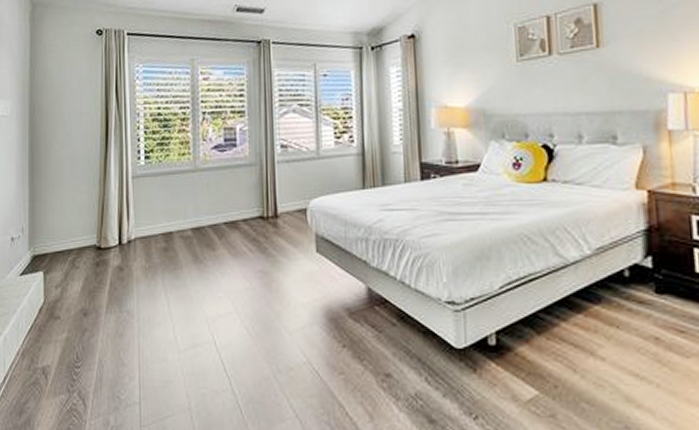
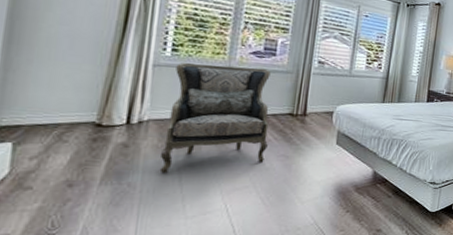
armchair: none [148,164,244,299] -> present [159,62,271,174]

